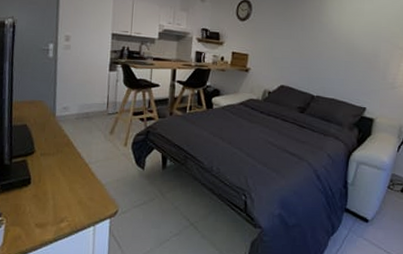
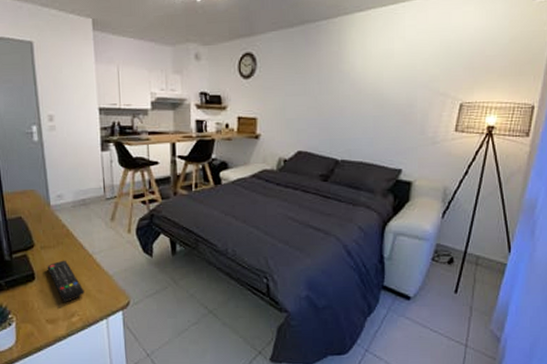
remote control: none [44,167,76,208] -> present [47,260,84,302]

